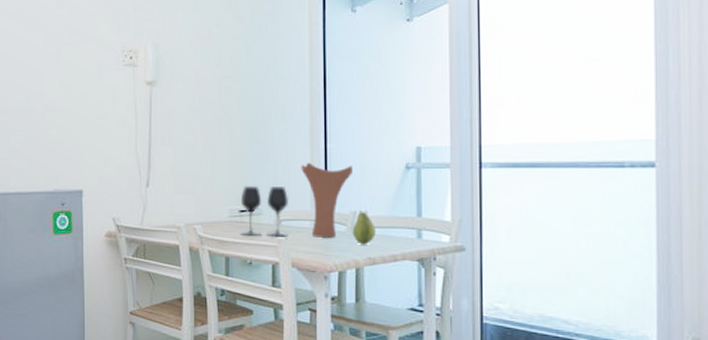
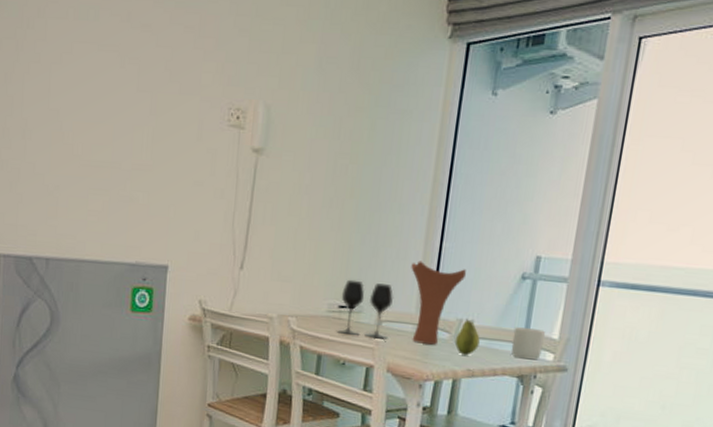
mug: none [406,214,438,243] -> present [511,327,546,360]

